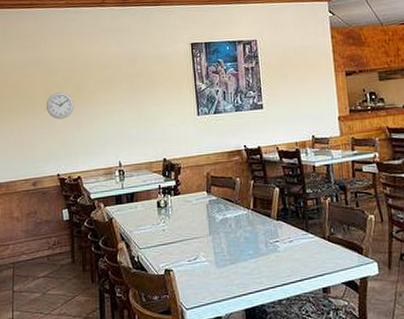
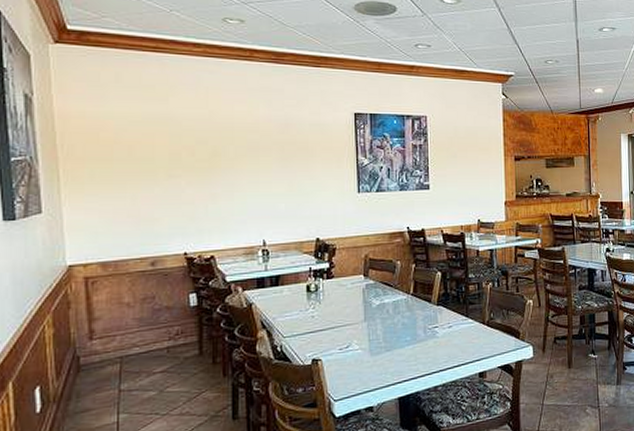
wall clock: present [46,92,75,119] -> none [172,157,210,189]

